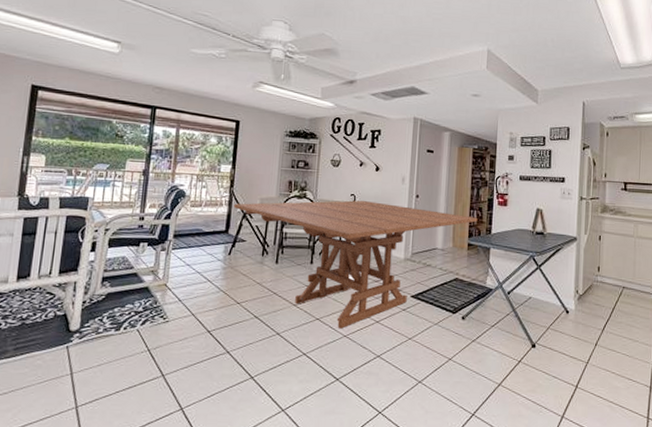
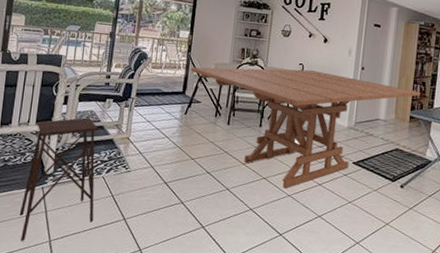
side table: none [39,265,131,411] -> present [19,117,98,242]

